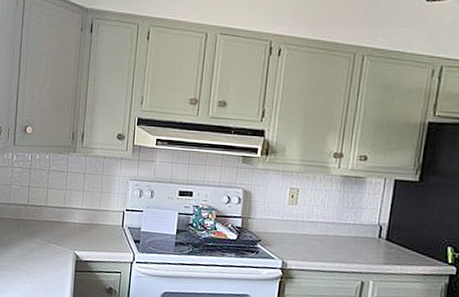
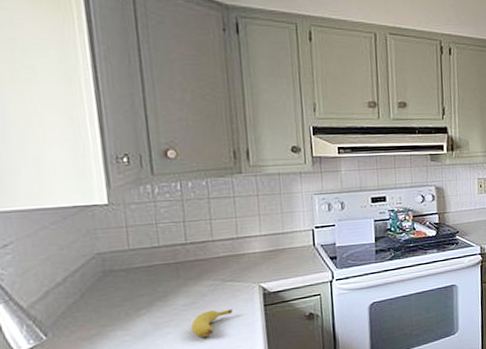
banana: none [21,264,51,286] -> present [191,308,233,337]

